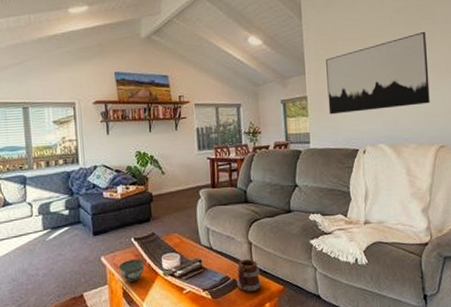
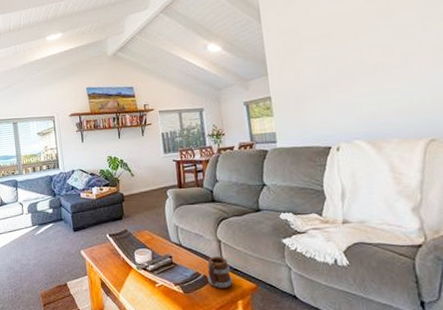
bowl: present [118,259,145,283] -> none [96,253,119,275]
wall art: present [326,31,430,115] -> none [289,19,414,113]

